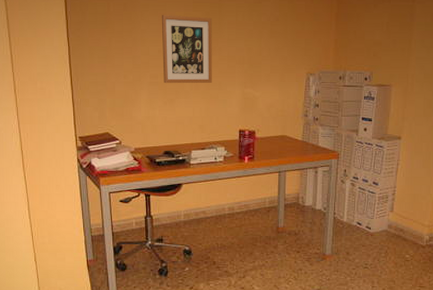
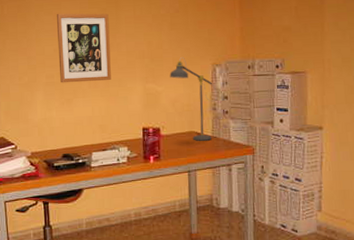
desk lamp: none [267,65,310,145] -> present [170,57,218,141]

